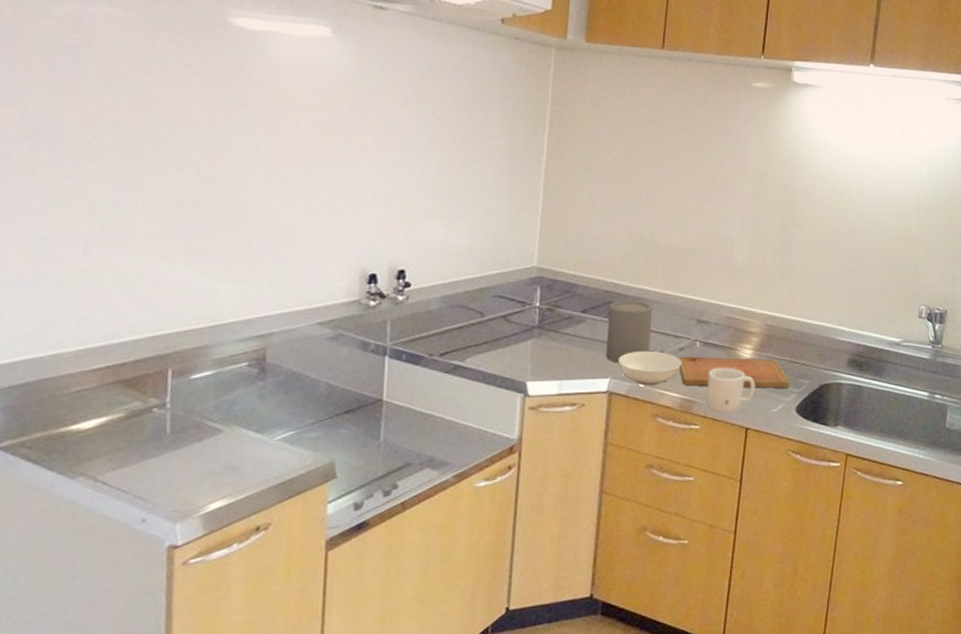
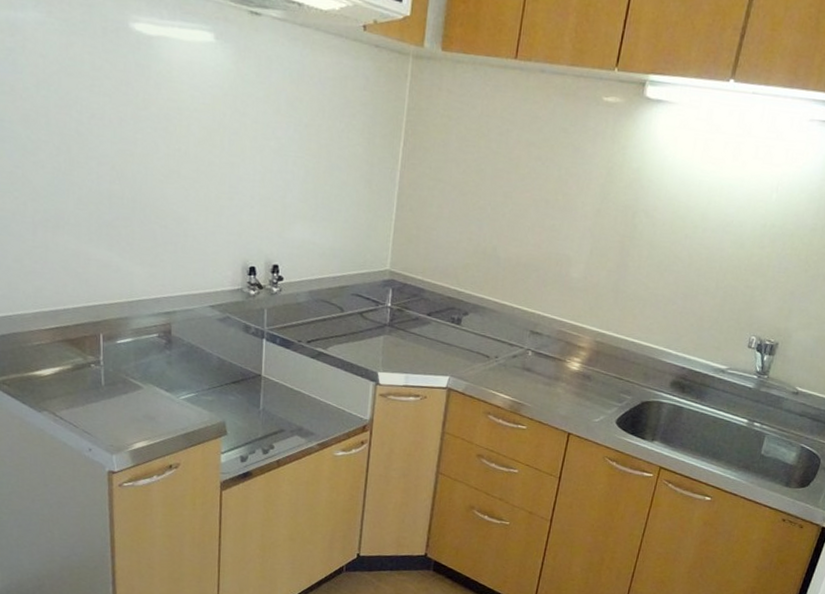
pen holder: present [606,300,653,363] -> none [447,307,491,363]
bowl: present [617,350,682,386] -> none [456,354,515,387]
cutting board: present [678,356,790,388] -> none [511,362,613,401]
mug: present [707,368,755,414] -> none [534,376,580,419]

